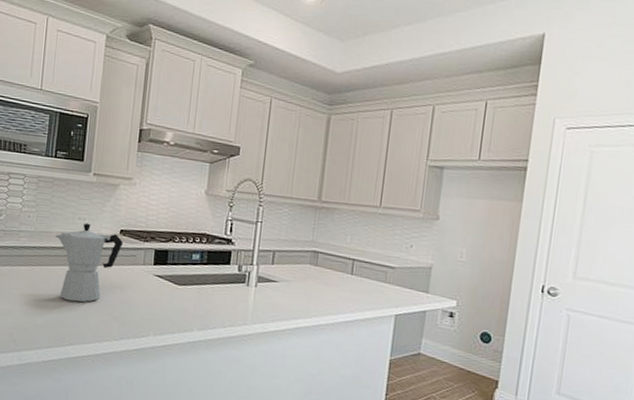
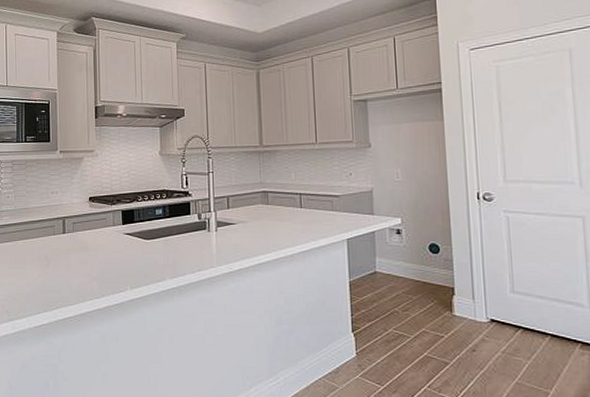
moka pot: present [56,223,123,303] -> none [33,195,93,268]

